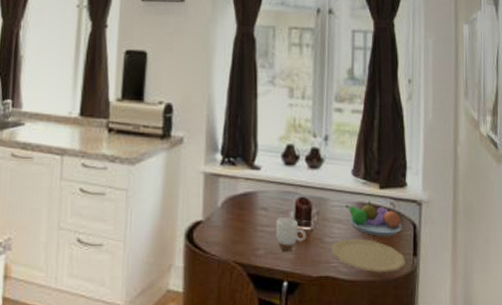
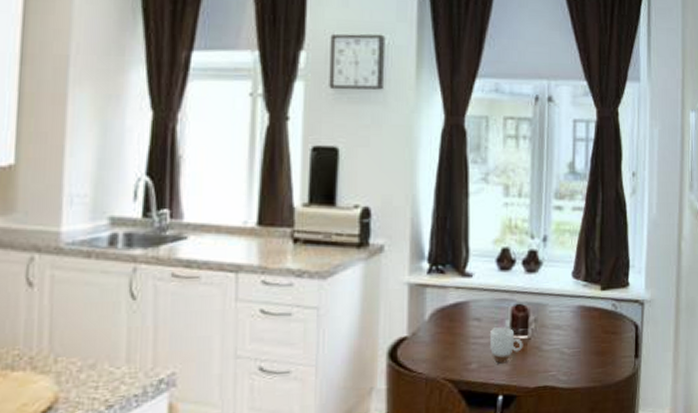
plate: present [332,238,405,272] -> none [550,344,627,378]
fruit bowl: present [345,201,402,237] -> none [565,304,624,341]

